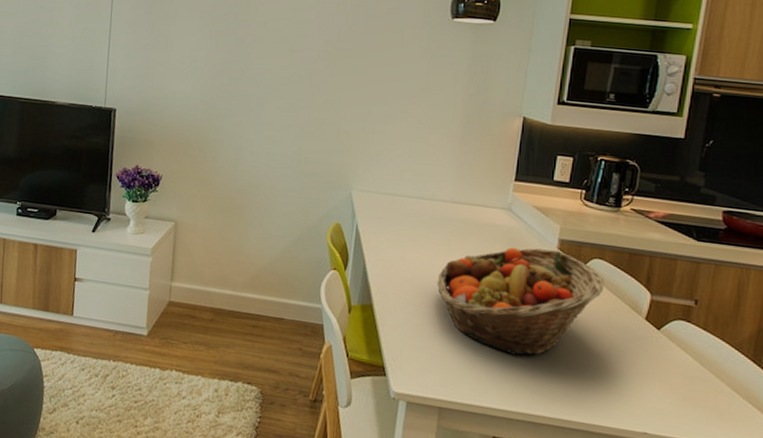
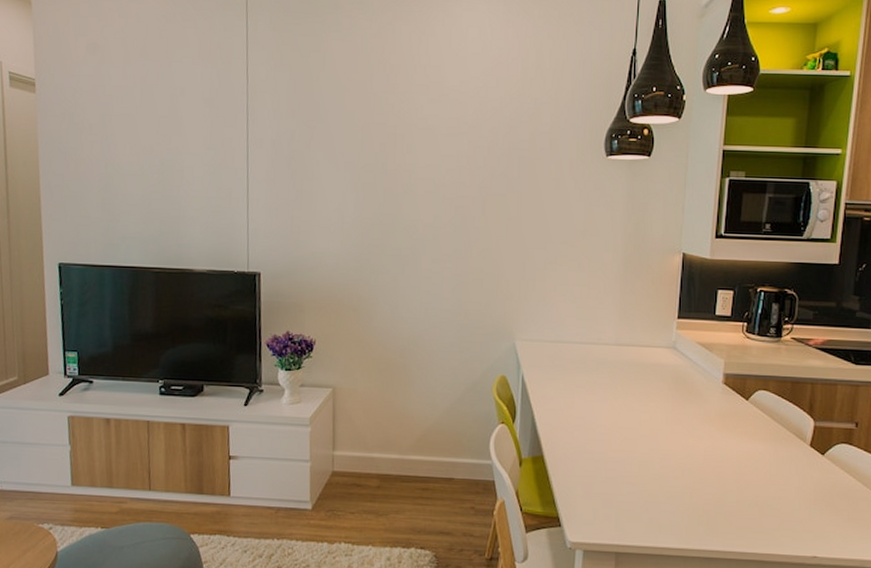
fruit basket: present [436,248,604,356] -> none [606,385,769,493]

